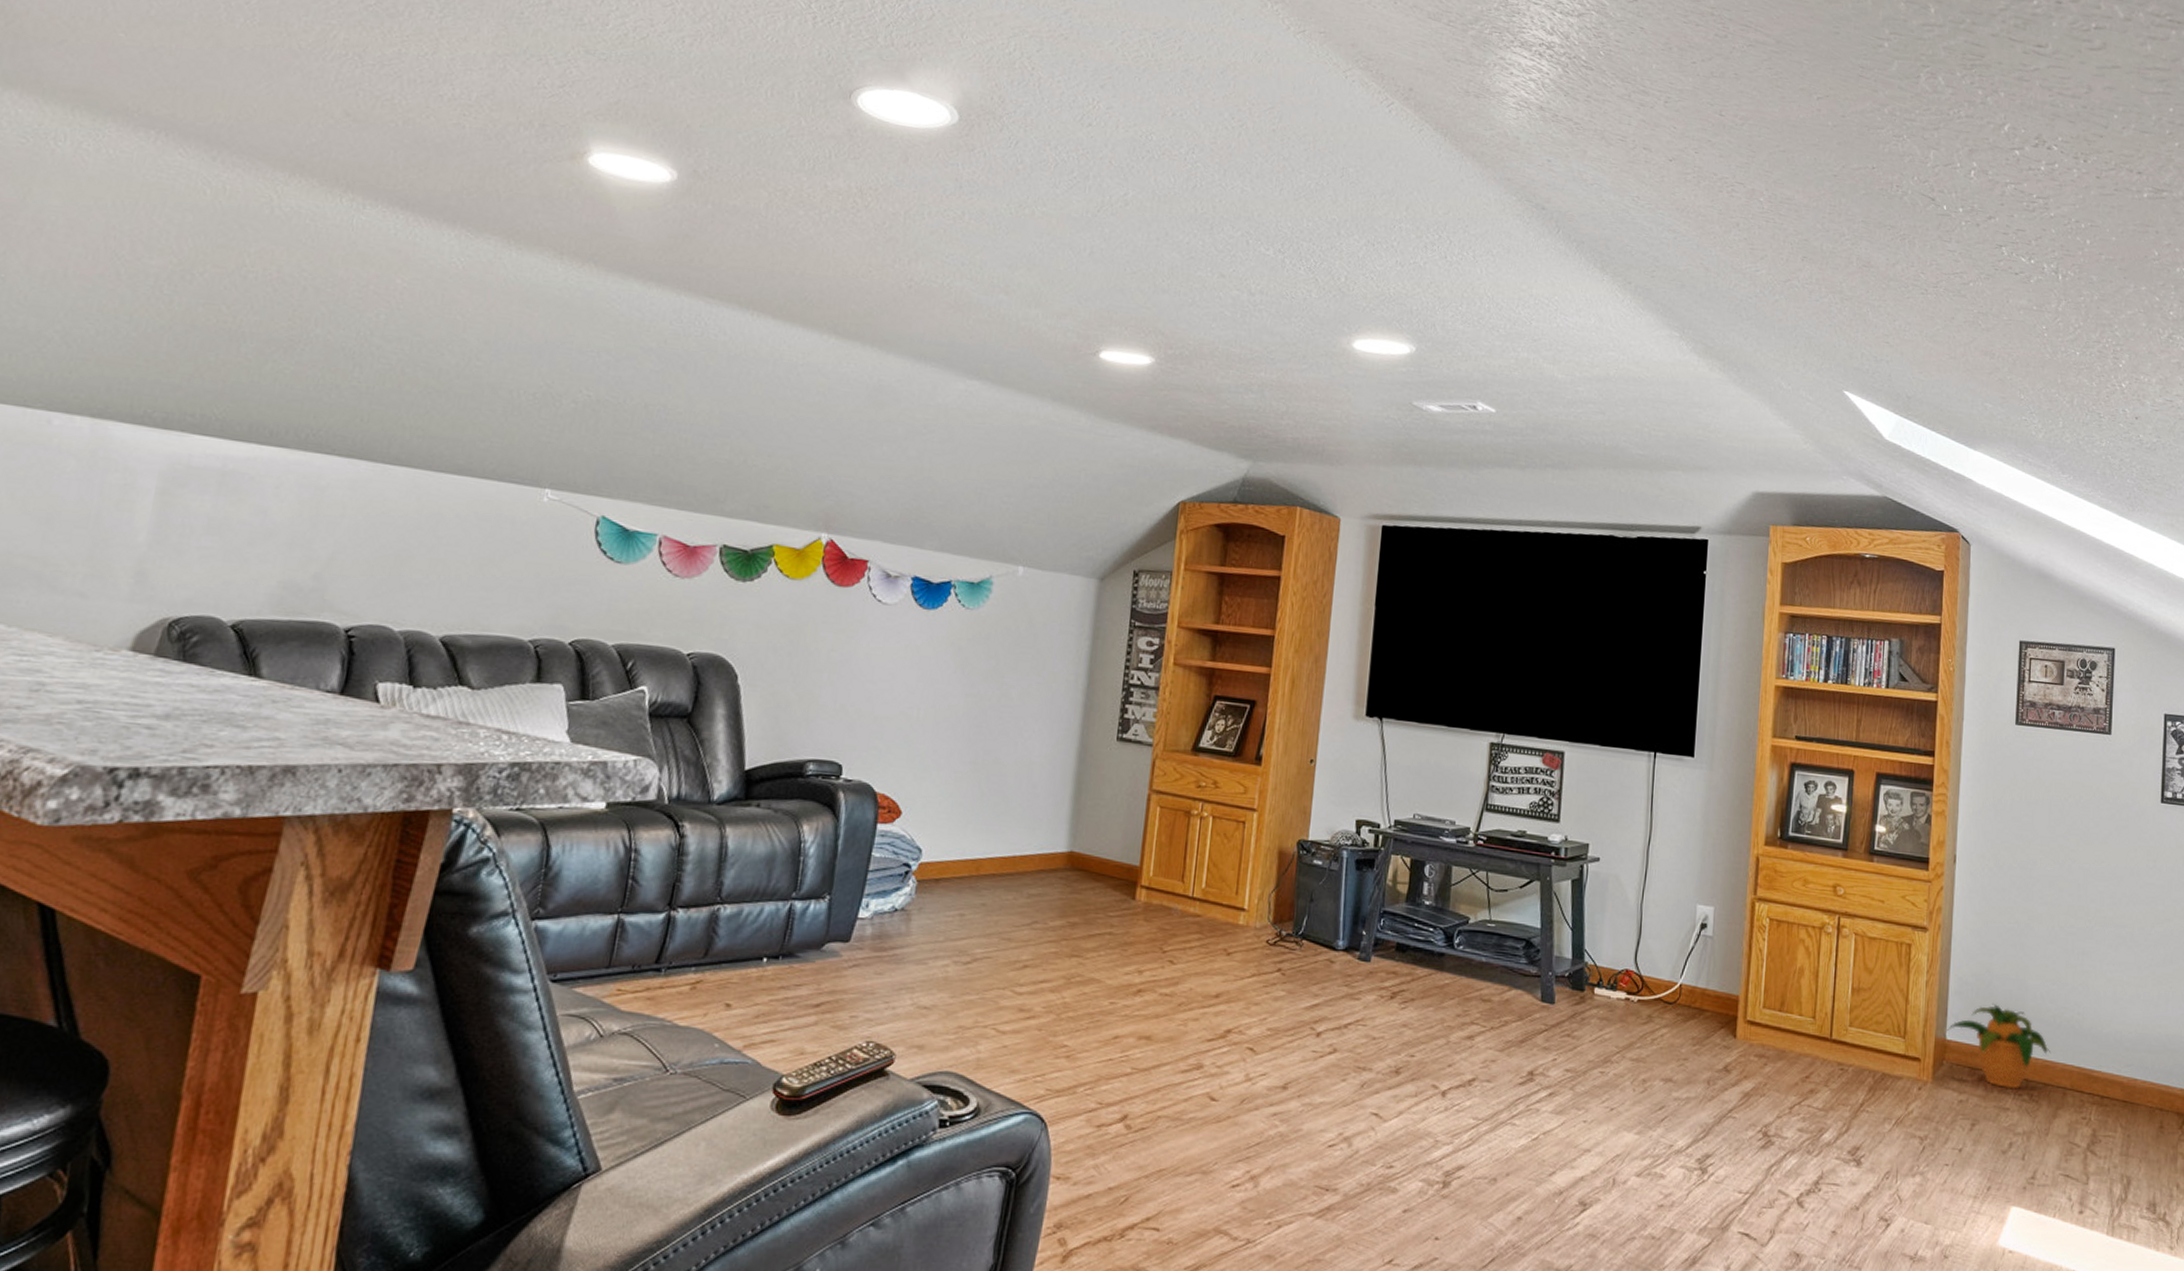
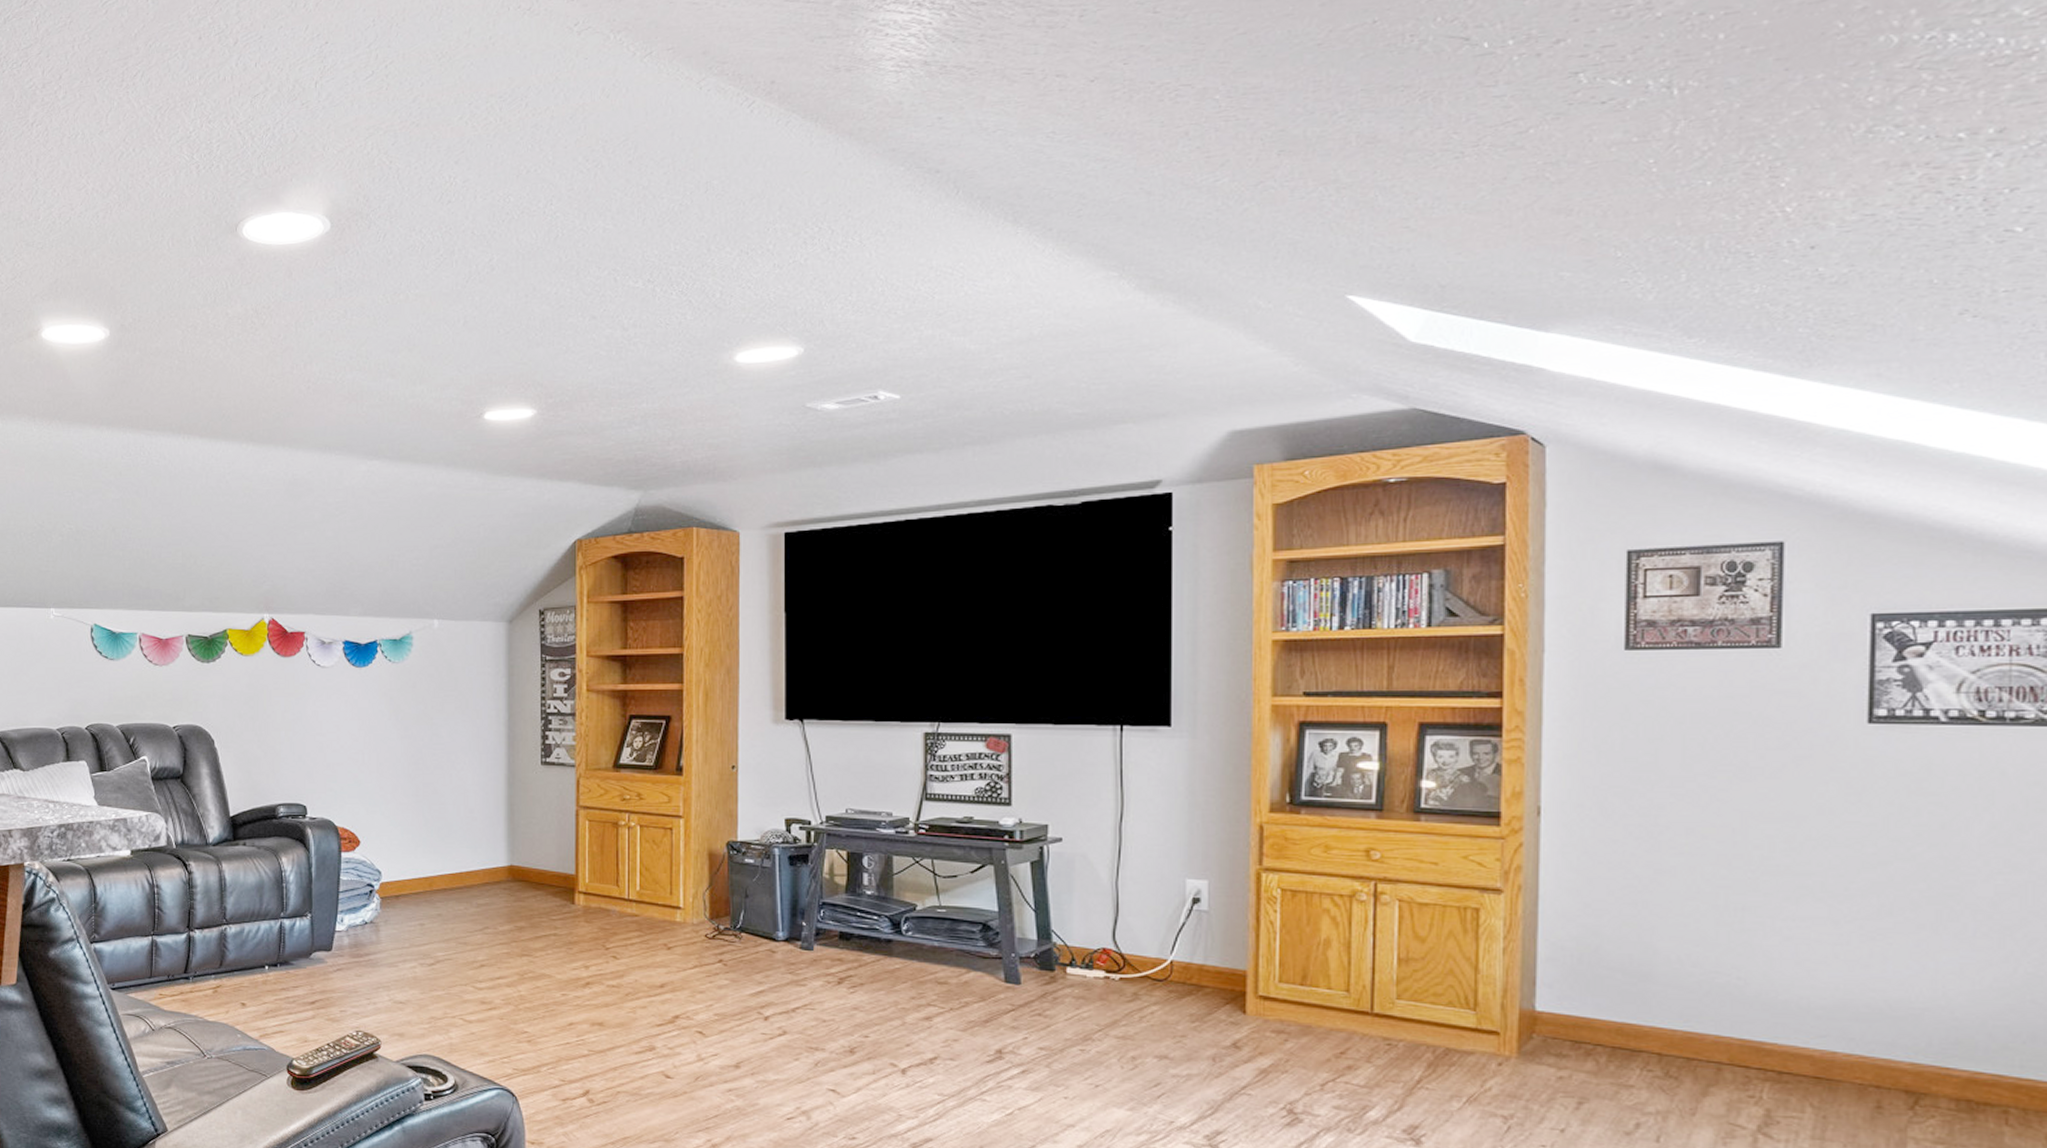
potted plant: present [1947,1002,2051,1090] -> none [1536,969,1697,1065]

